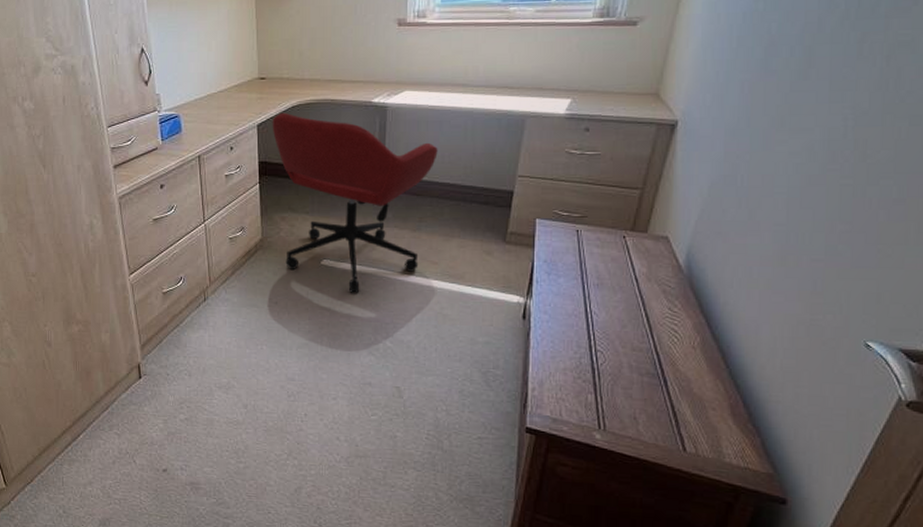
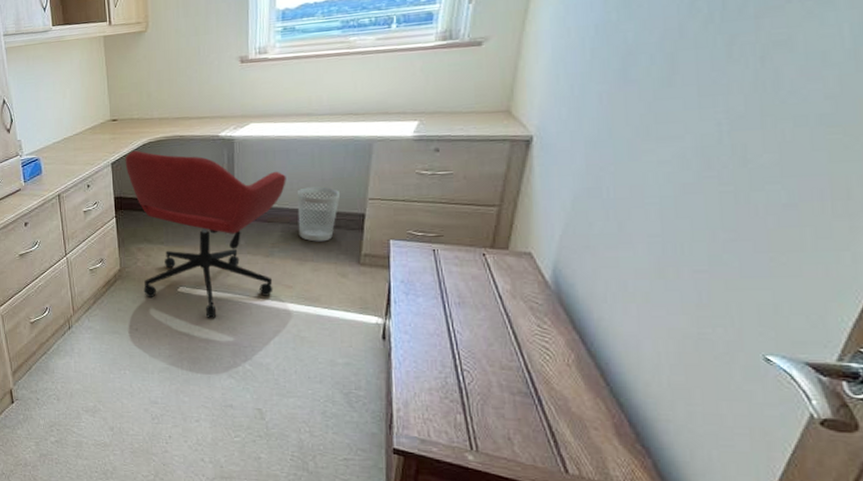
wastebasket: none [447,161,491,218] -> present [297,186,341,242]

